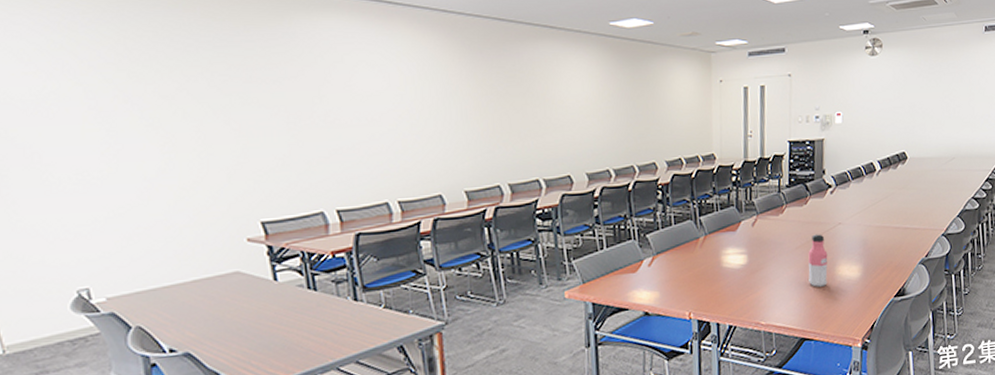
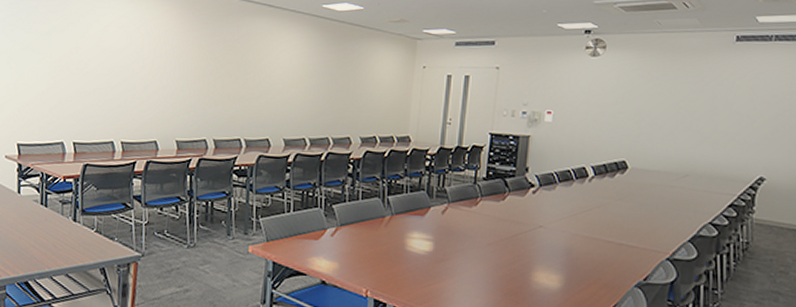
water bottle: present [808,234,828,287] -> none [499,233,524,291]

